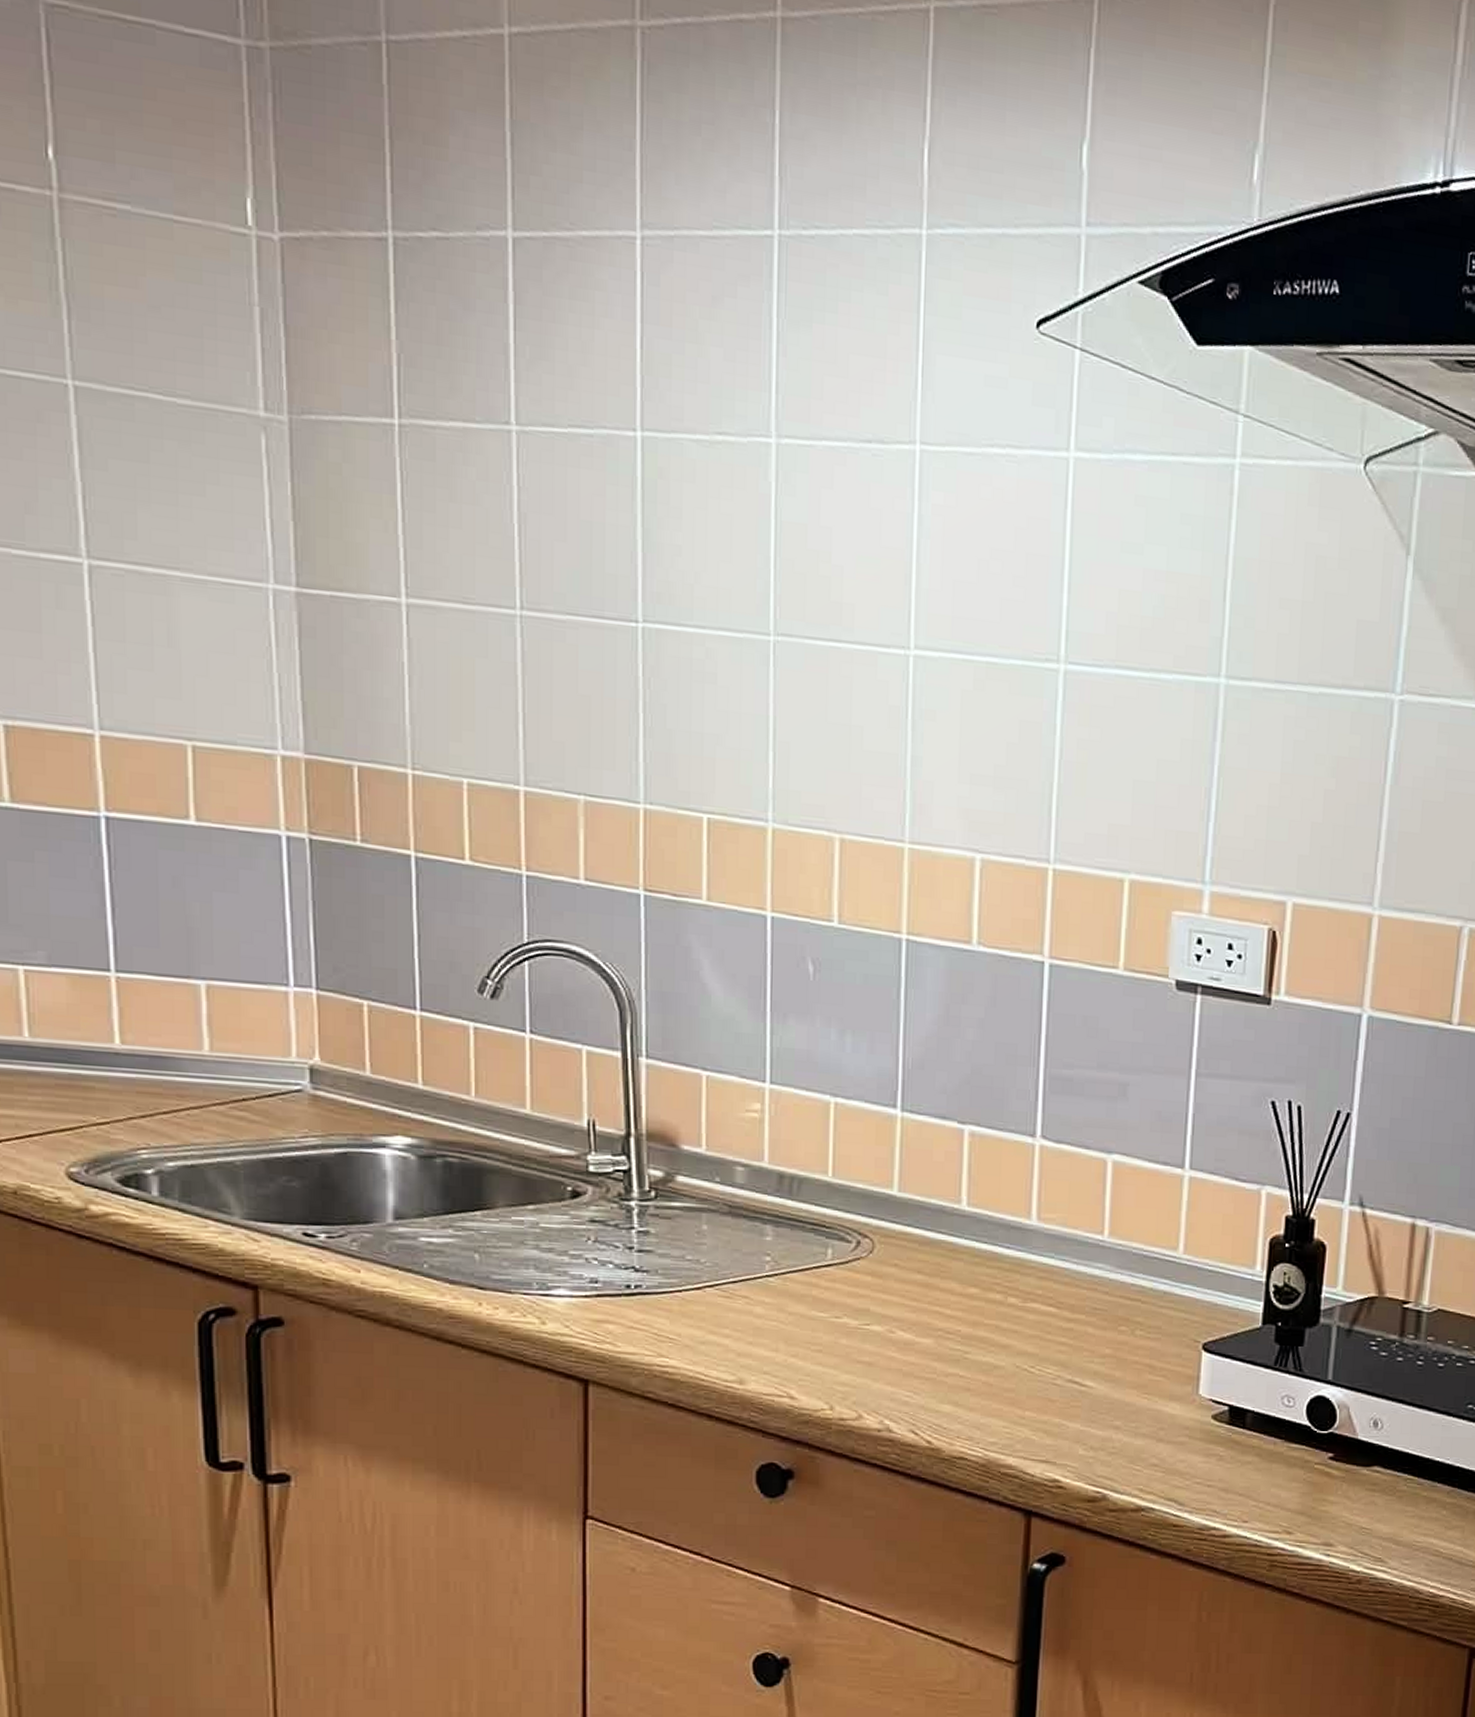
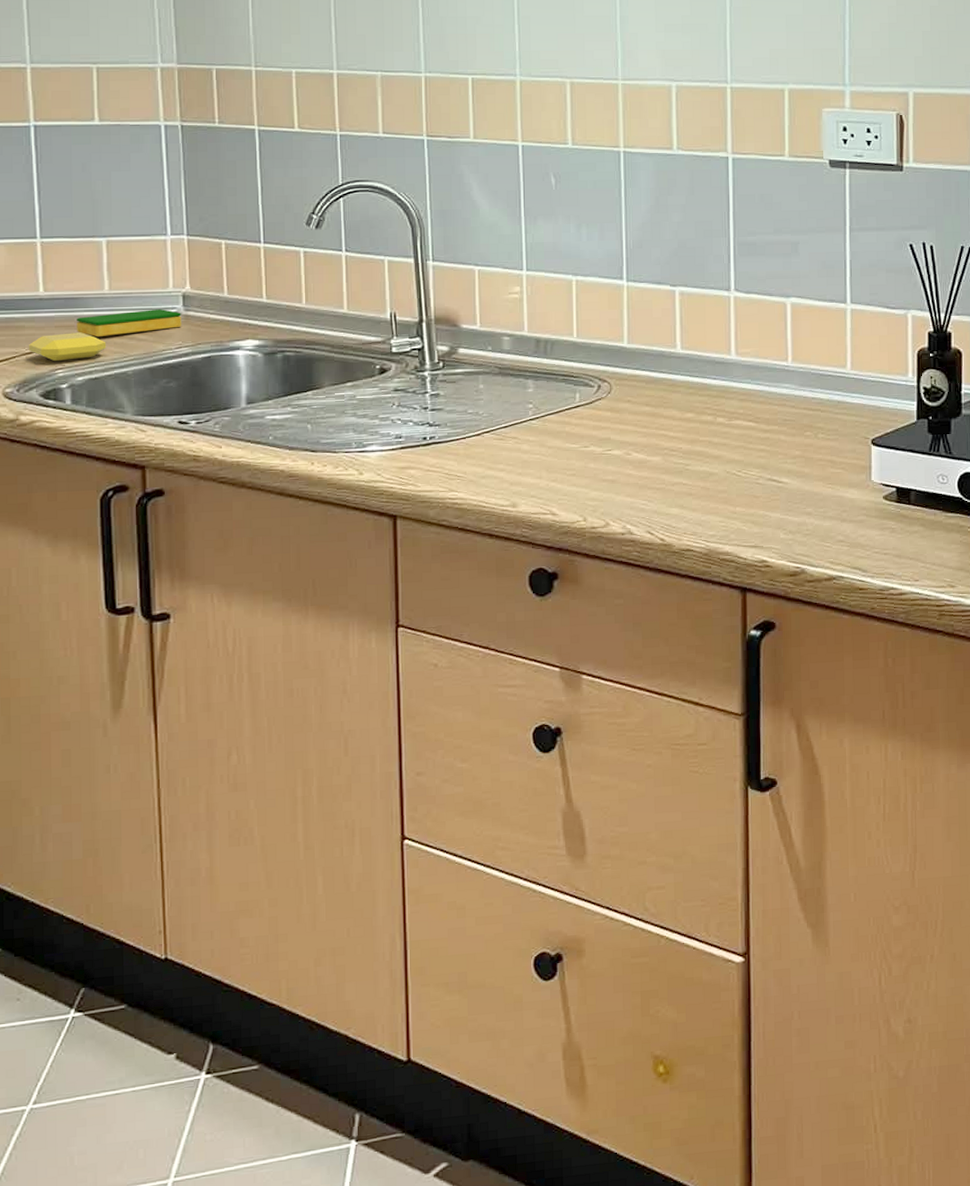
soap bar: none [101,1102,206,1139] -> present [29,332,107,362]
dish sponge: none [166,1082,308,1113] -> present [77,308,181,337]

